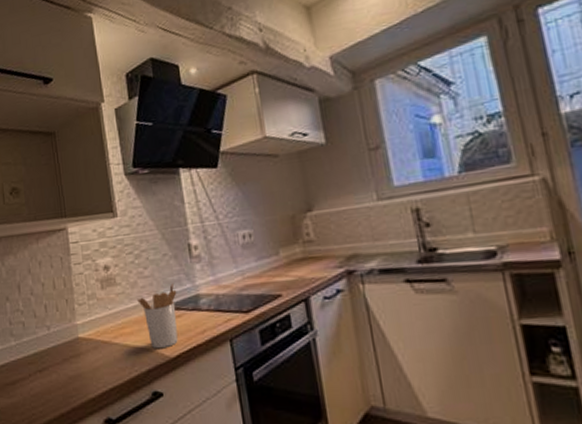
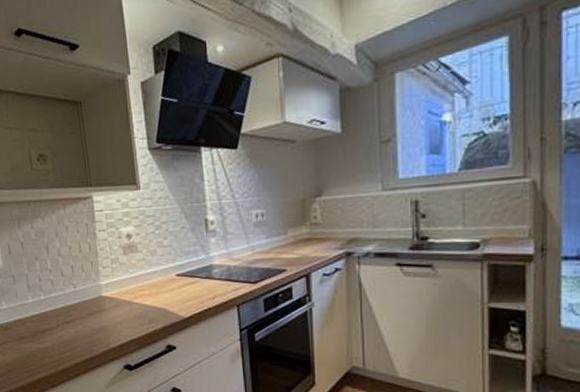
utensil holder: present [137,283,178,349] -> none [156,254,193,310]

